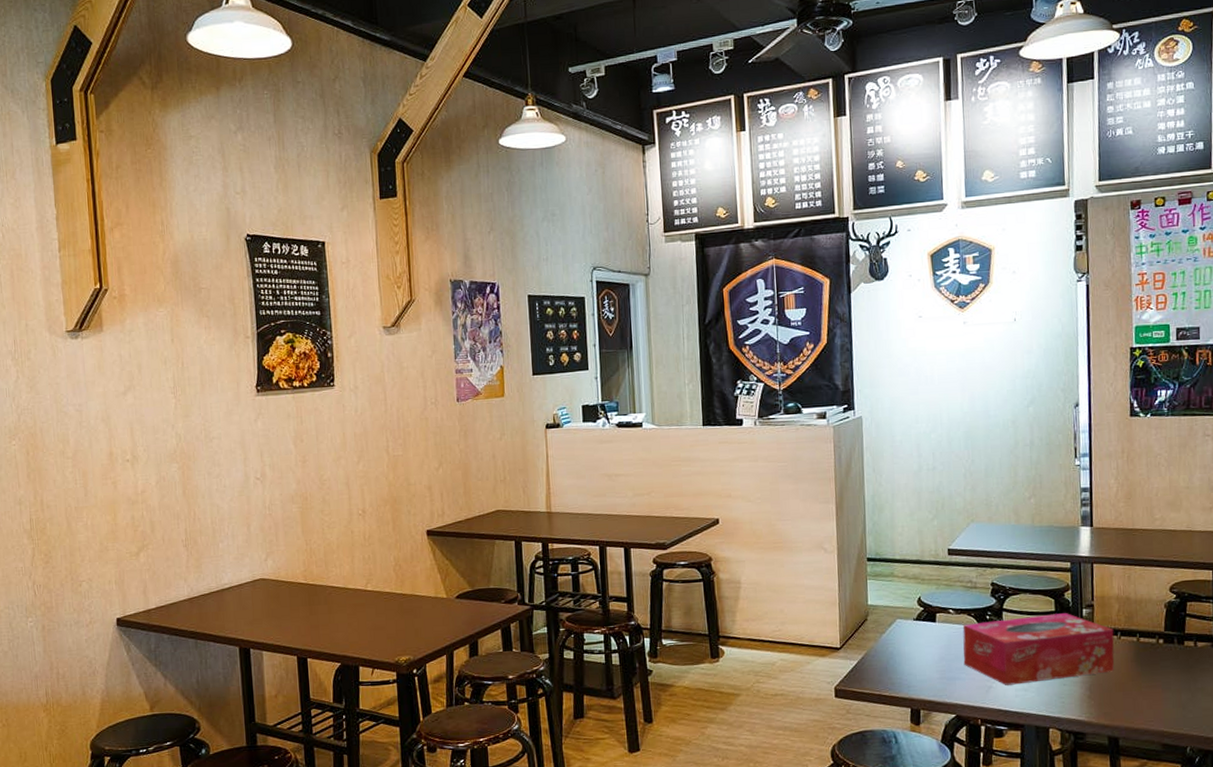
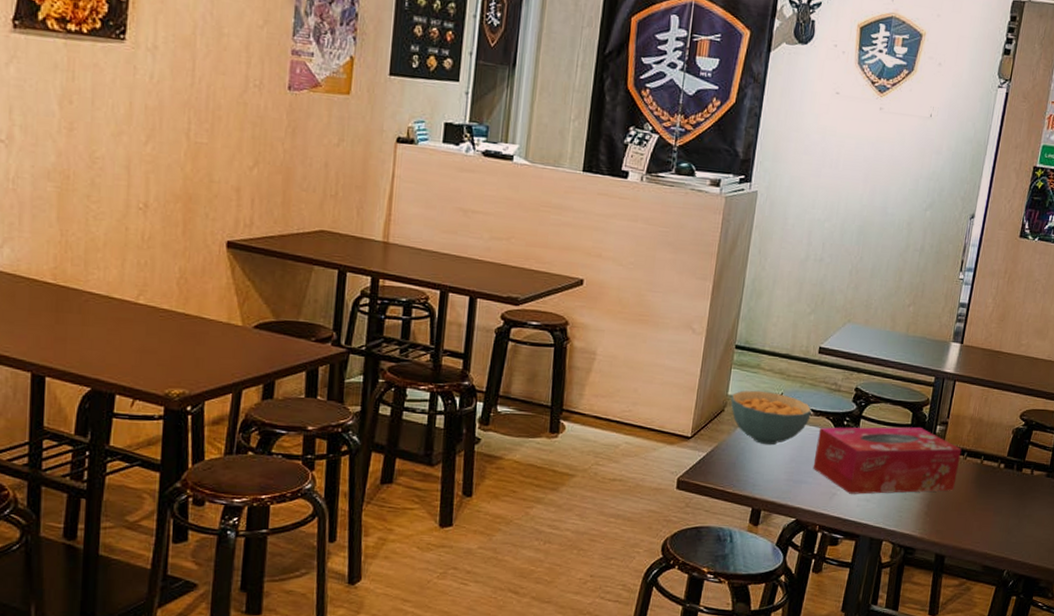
cereal bowl: none [871,596,952,648] -> present [730,390,812,446]

